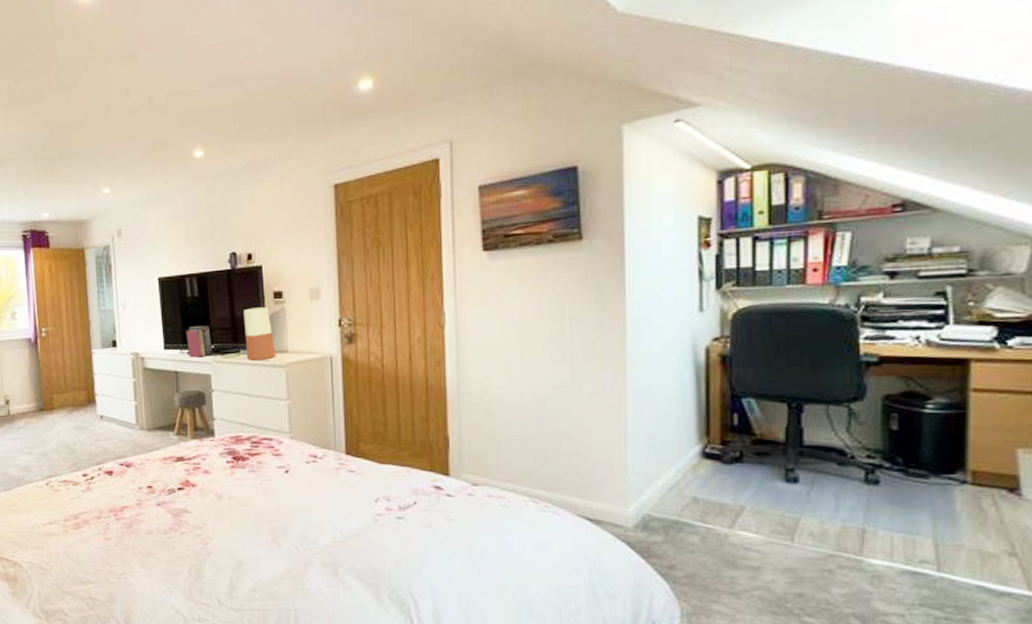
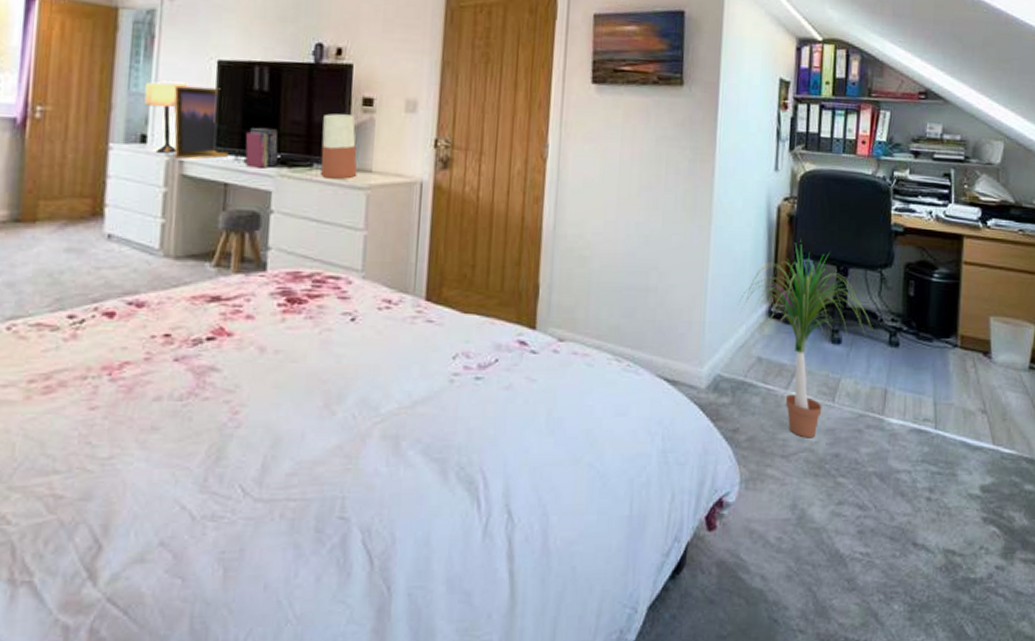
table lamp: none [110,298,138,354] -> present [144,81,187,155]
picture frame: none [130,299,175,356] -> present [173,85,228,159]
potted plant: none [664,379,841,577] -> present [737,240,873,438]

